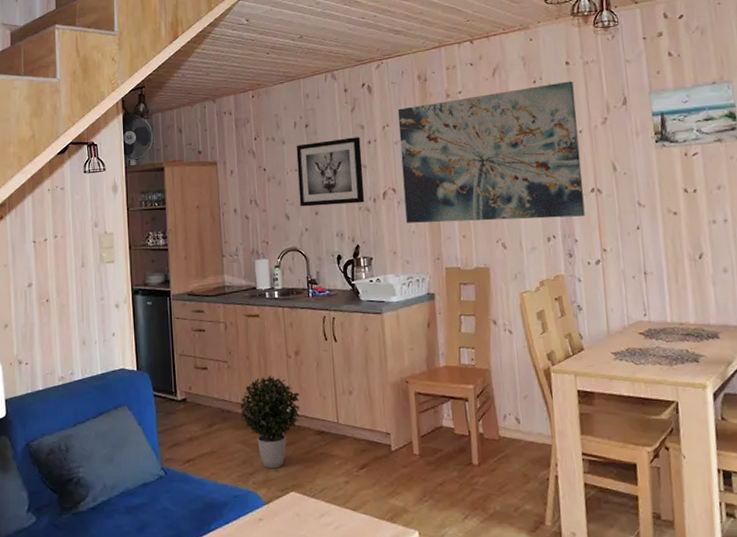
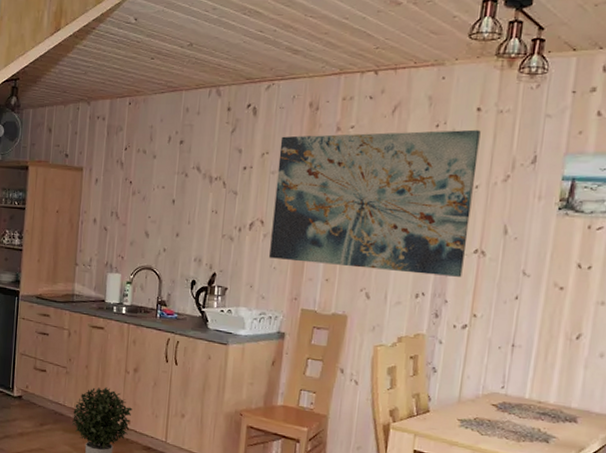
wall art: present [296,137,365,207] -> none [161,160,236,231]

